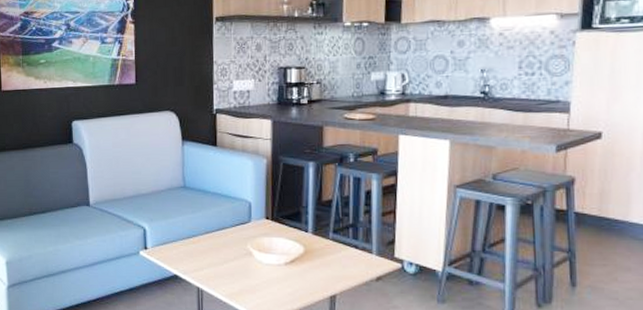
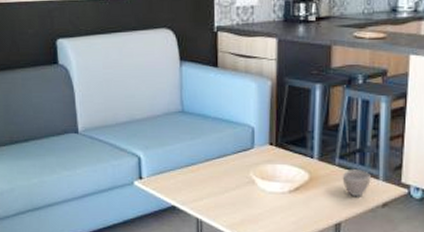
cup: none [336,244,364,271] -> present [342,169,371,197]

